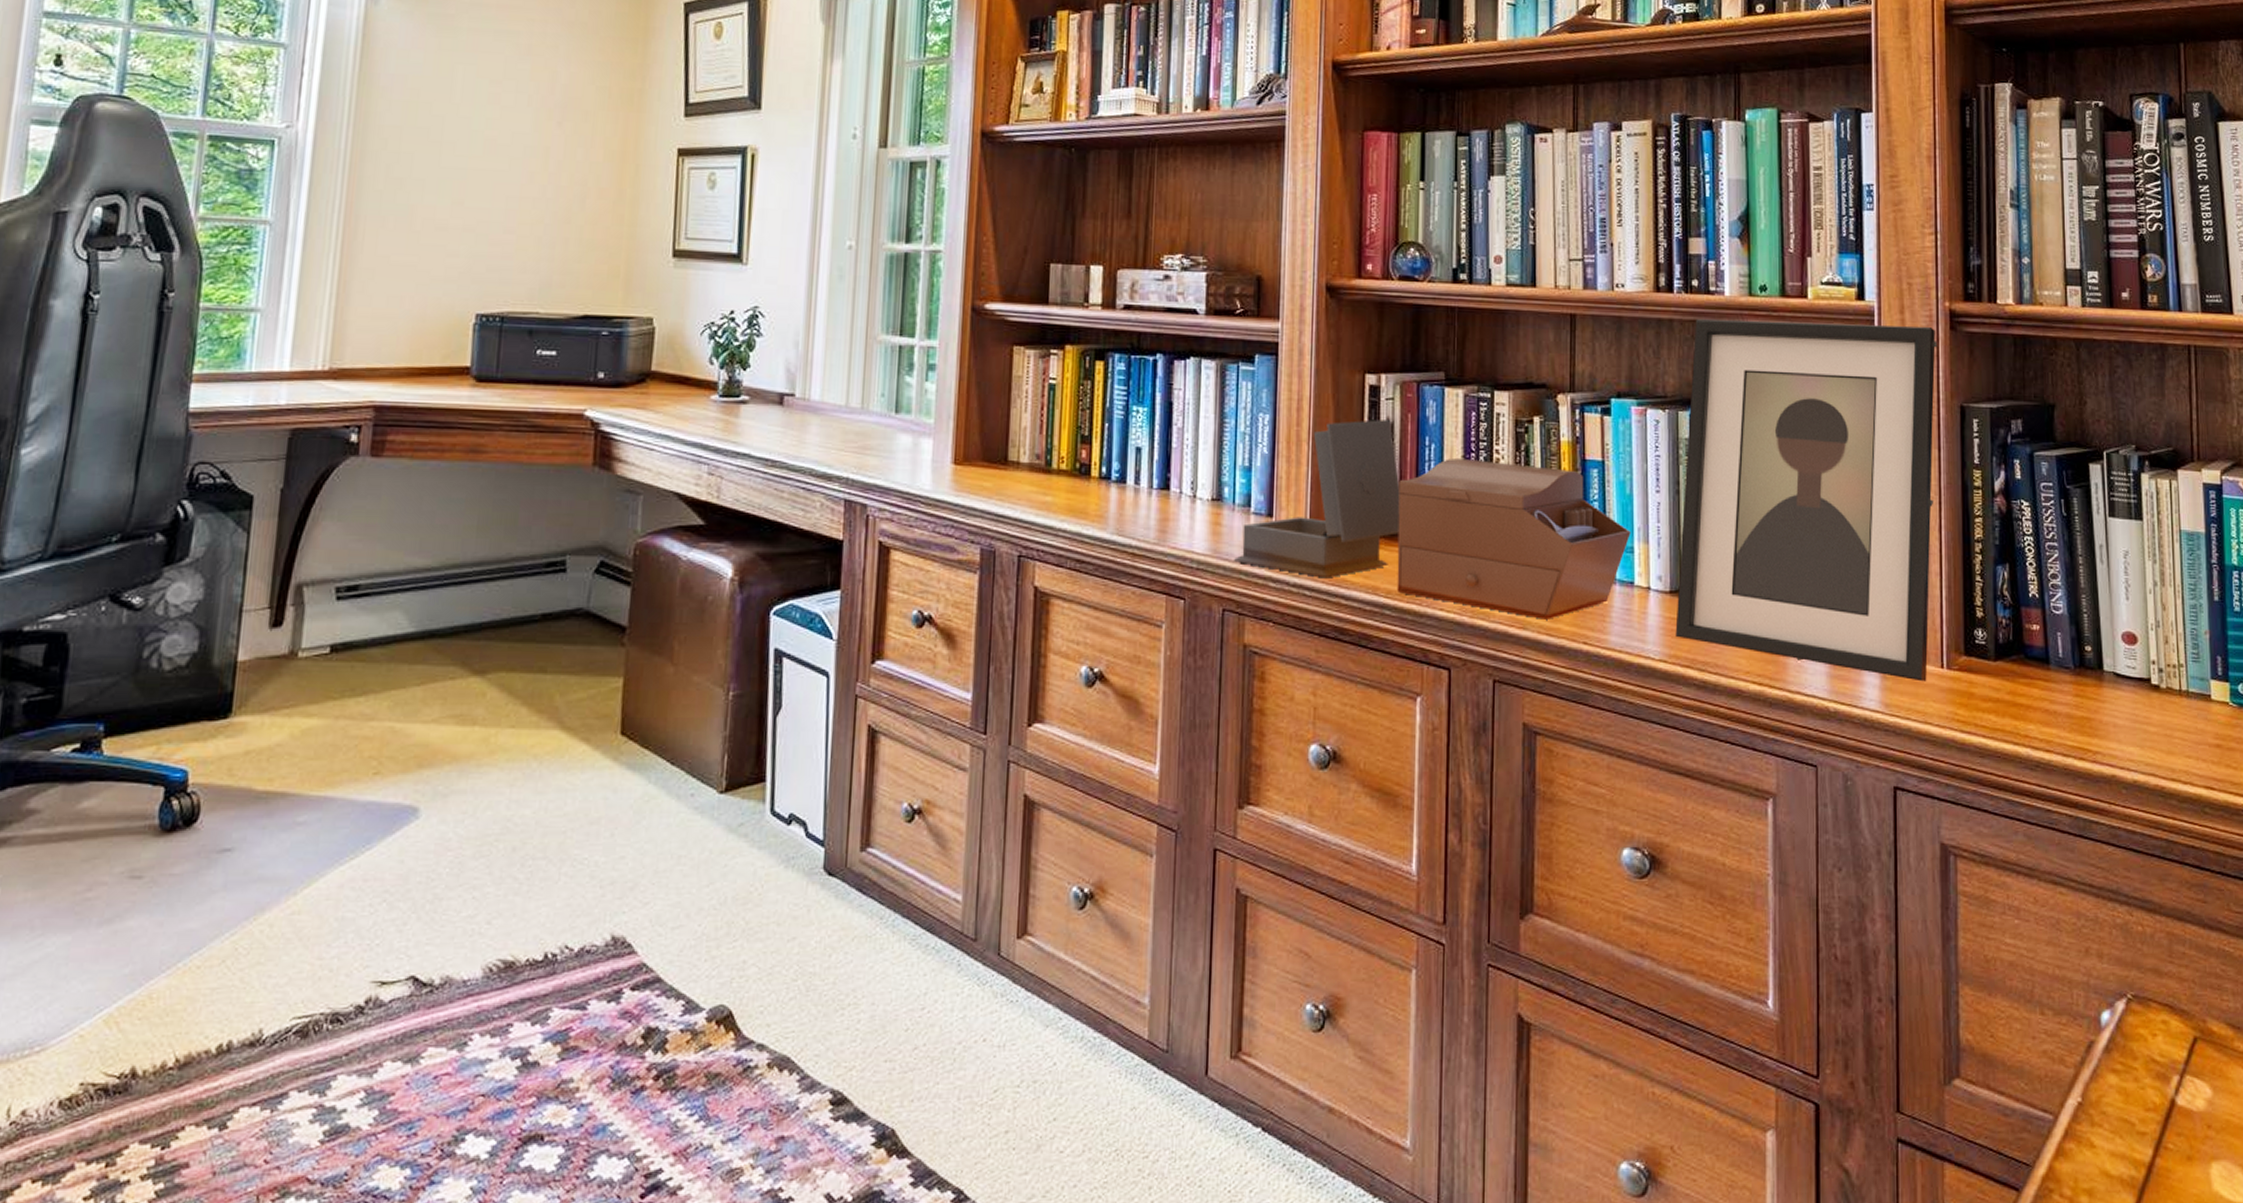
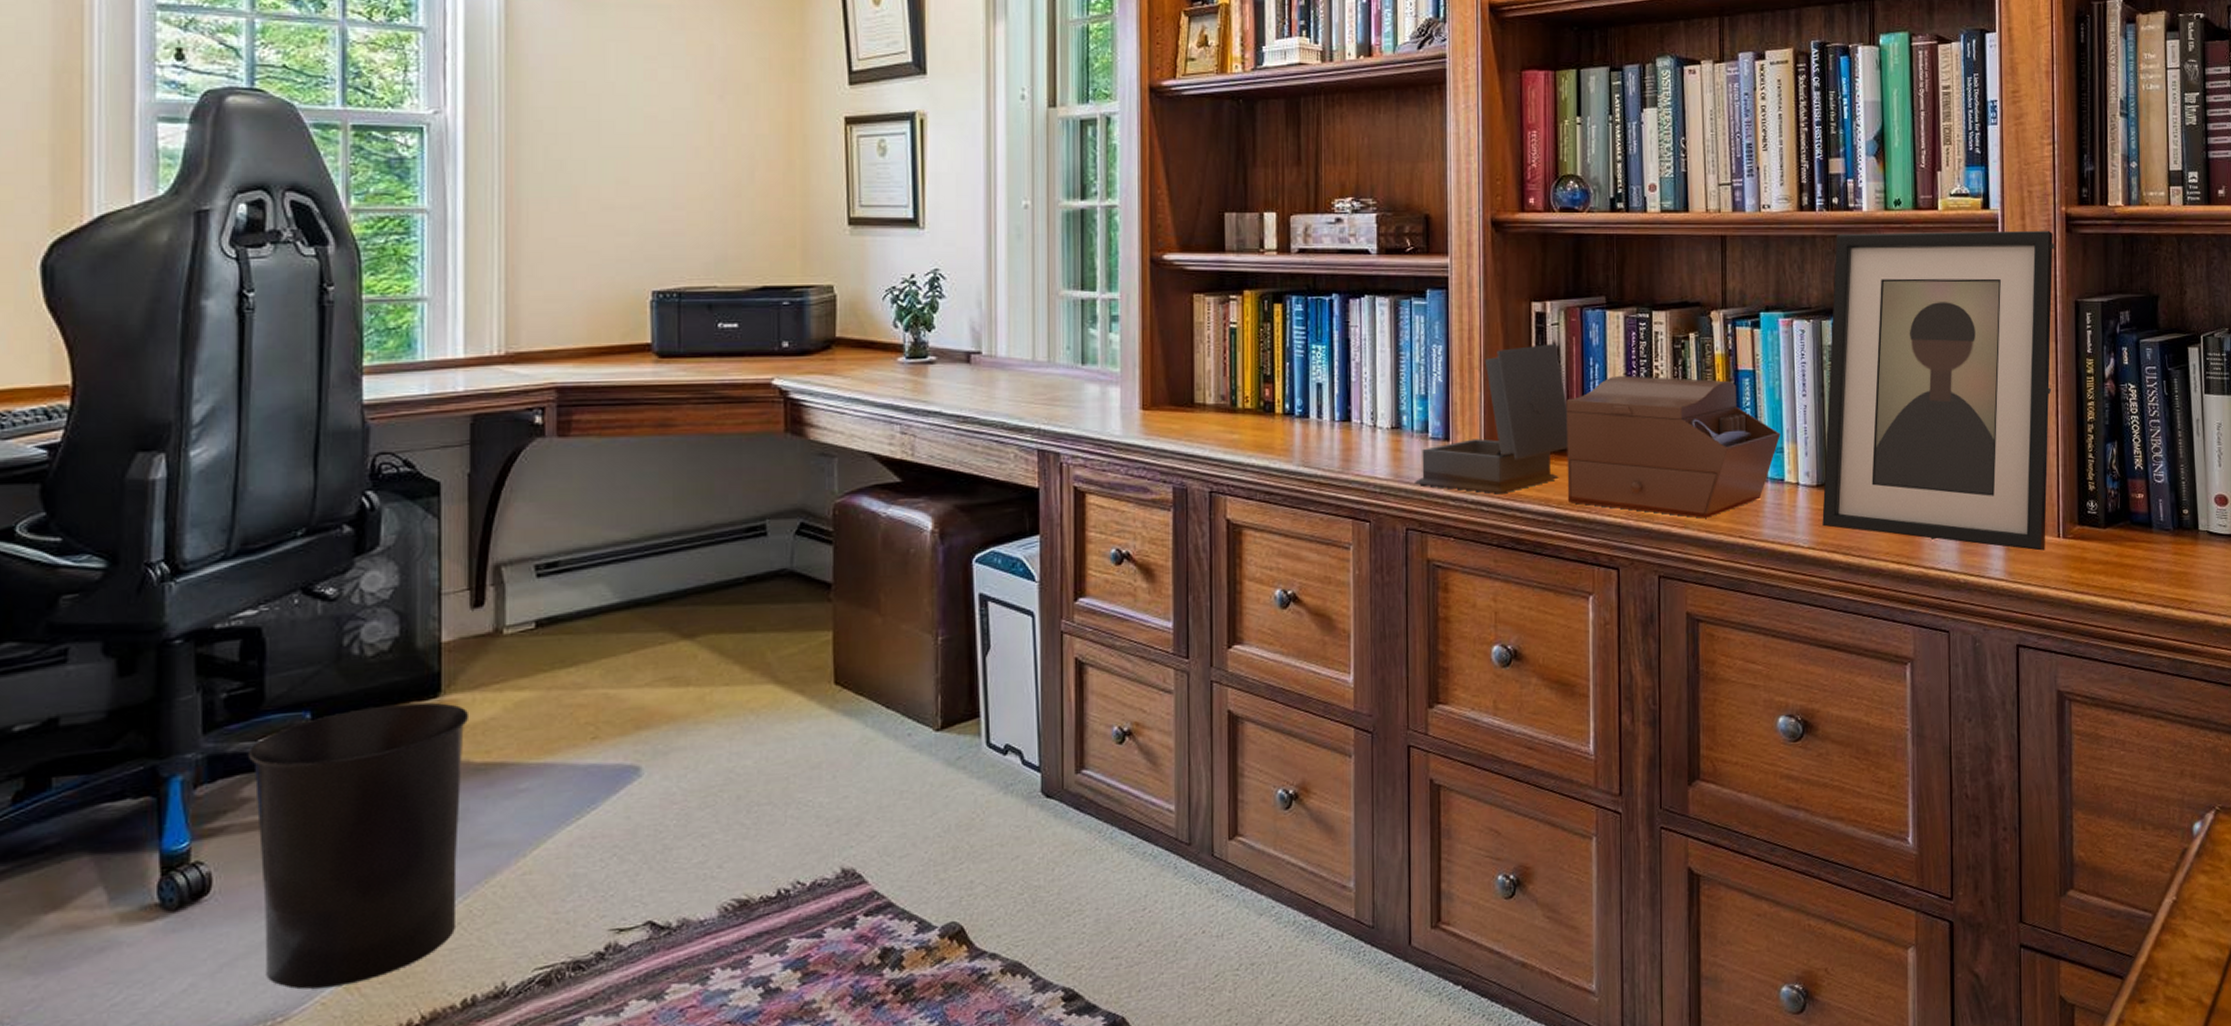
waste bin: none [30,723,257,1019] -> present [247,702,470,989]

